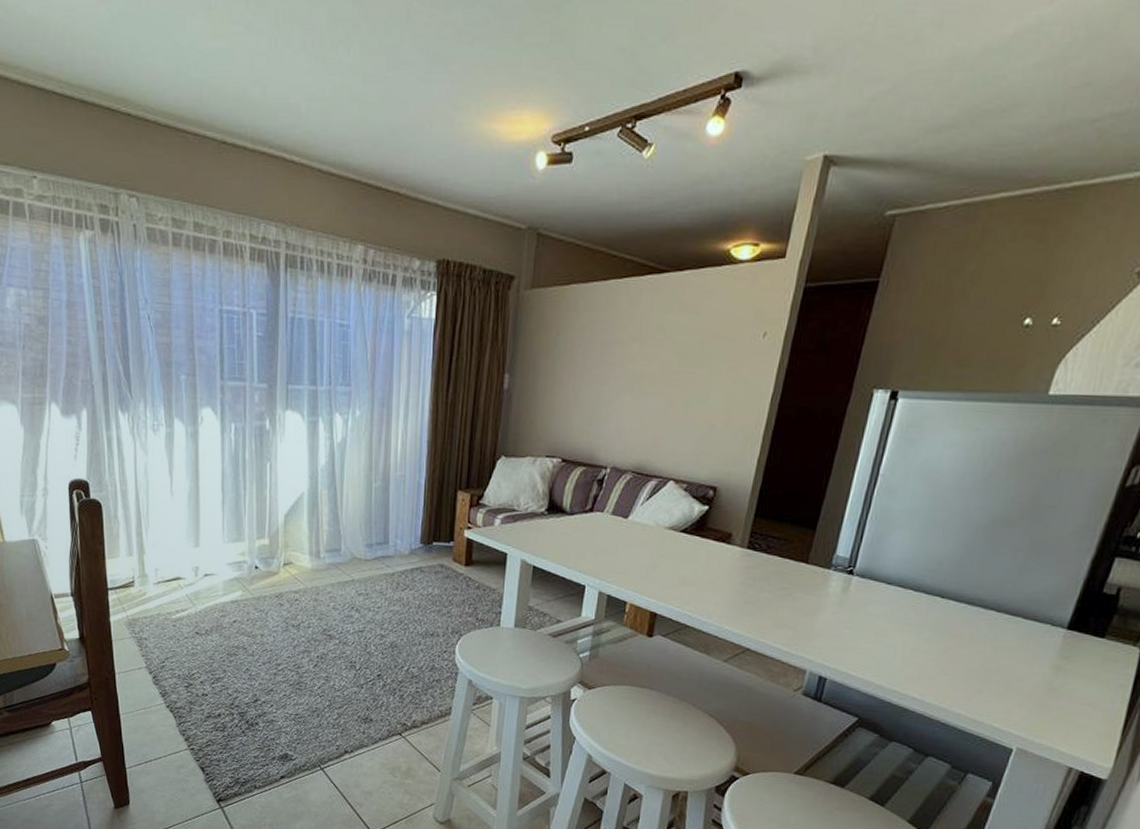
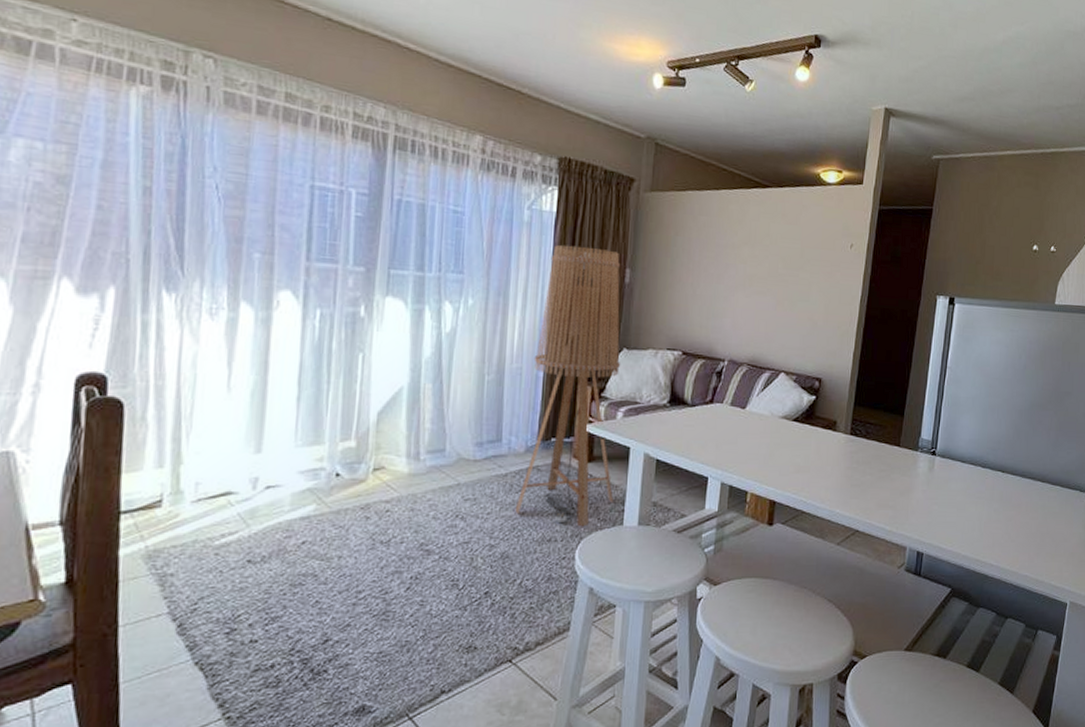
floor lamp: none [401,352,499,625] -> present [514,245,621,527]

